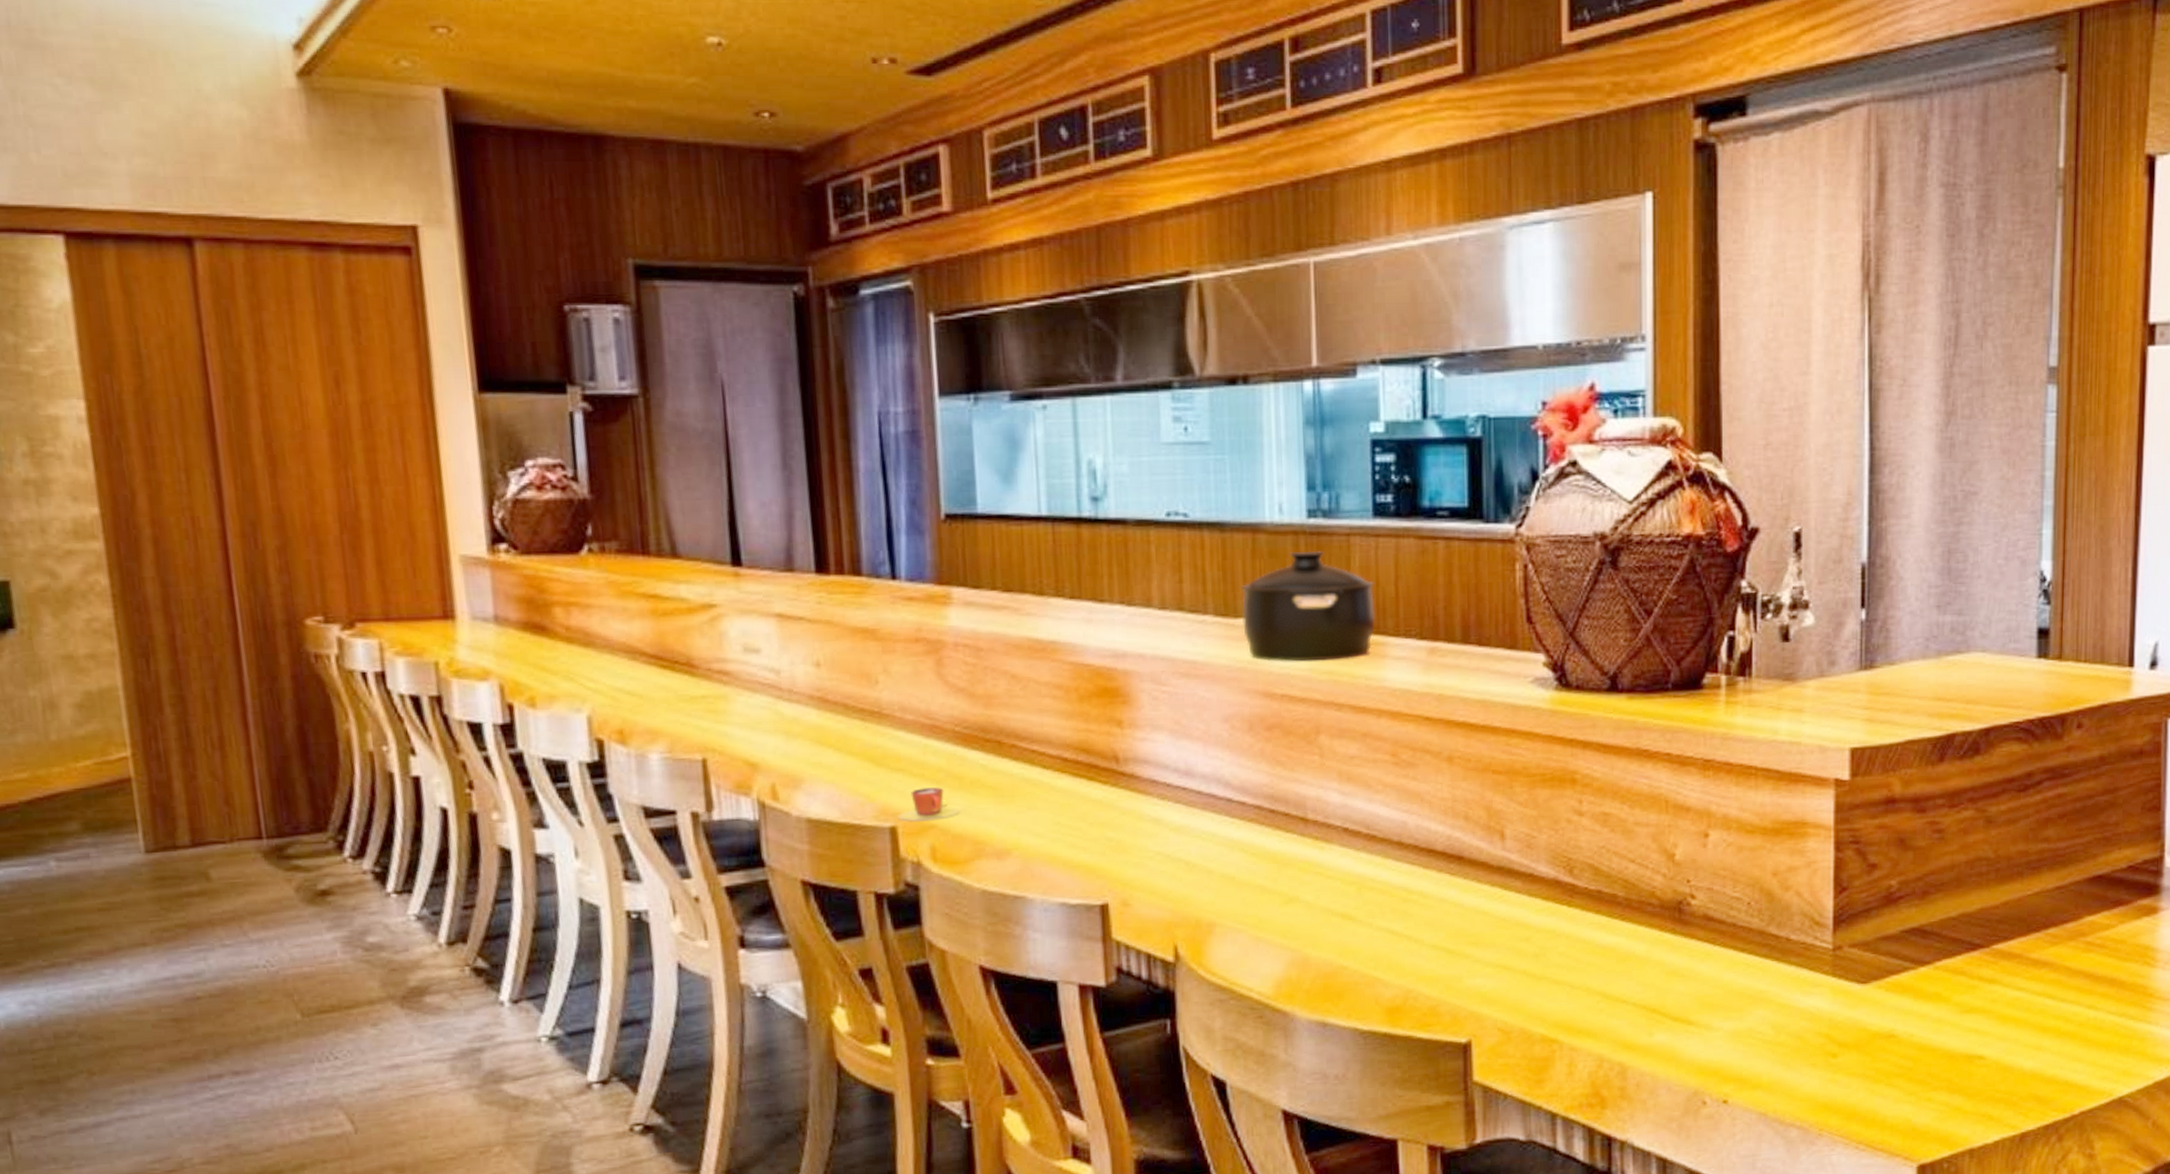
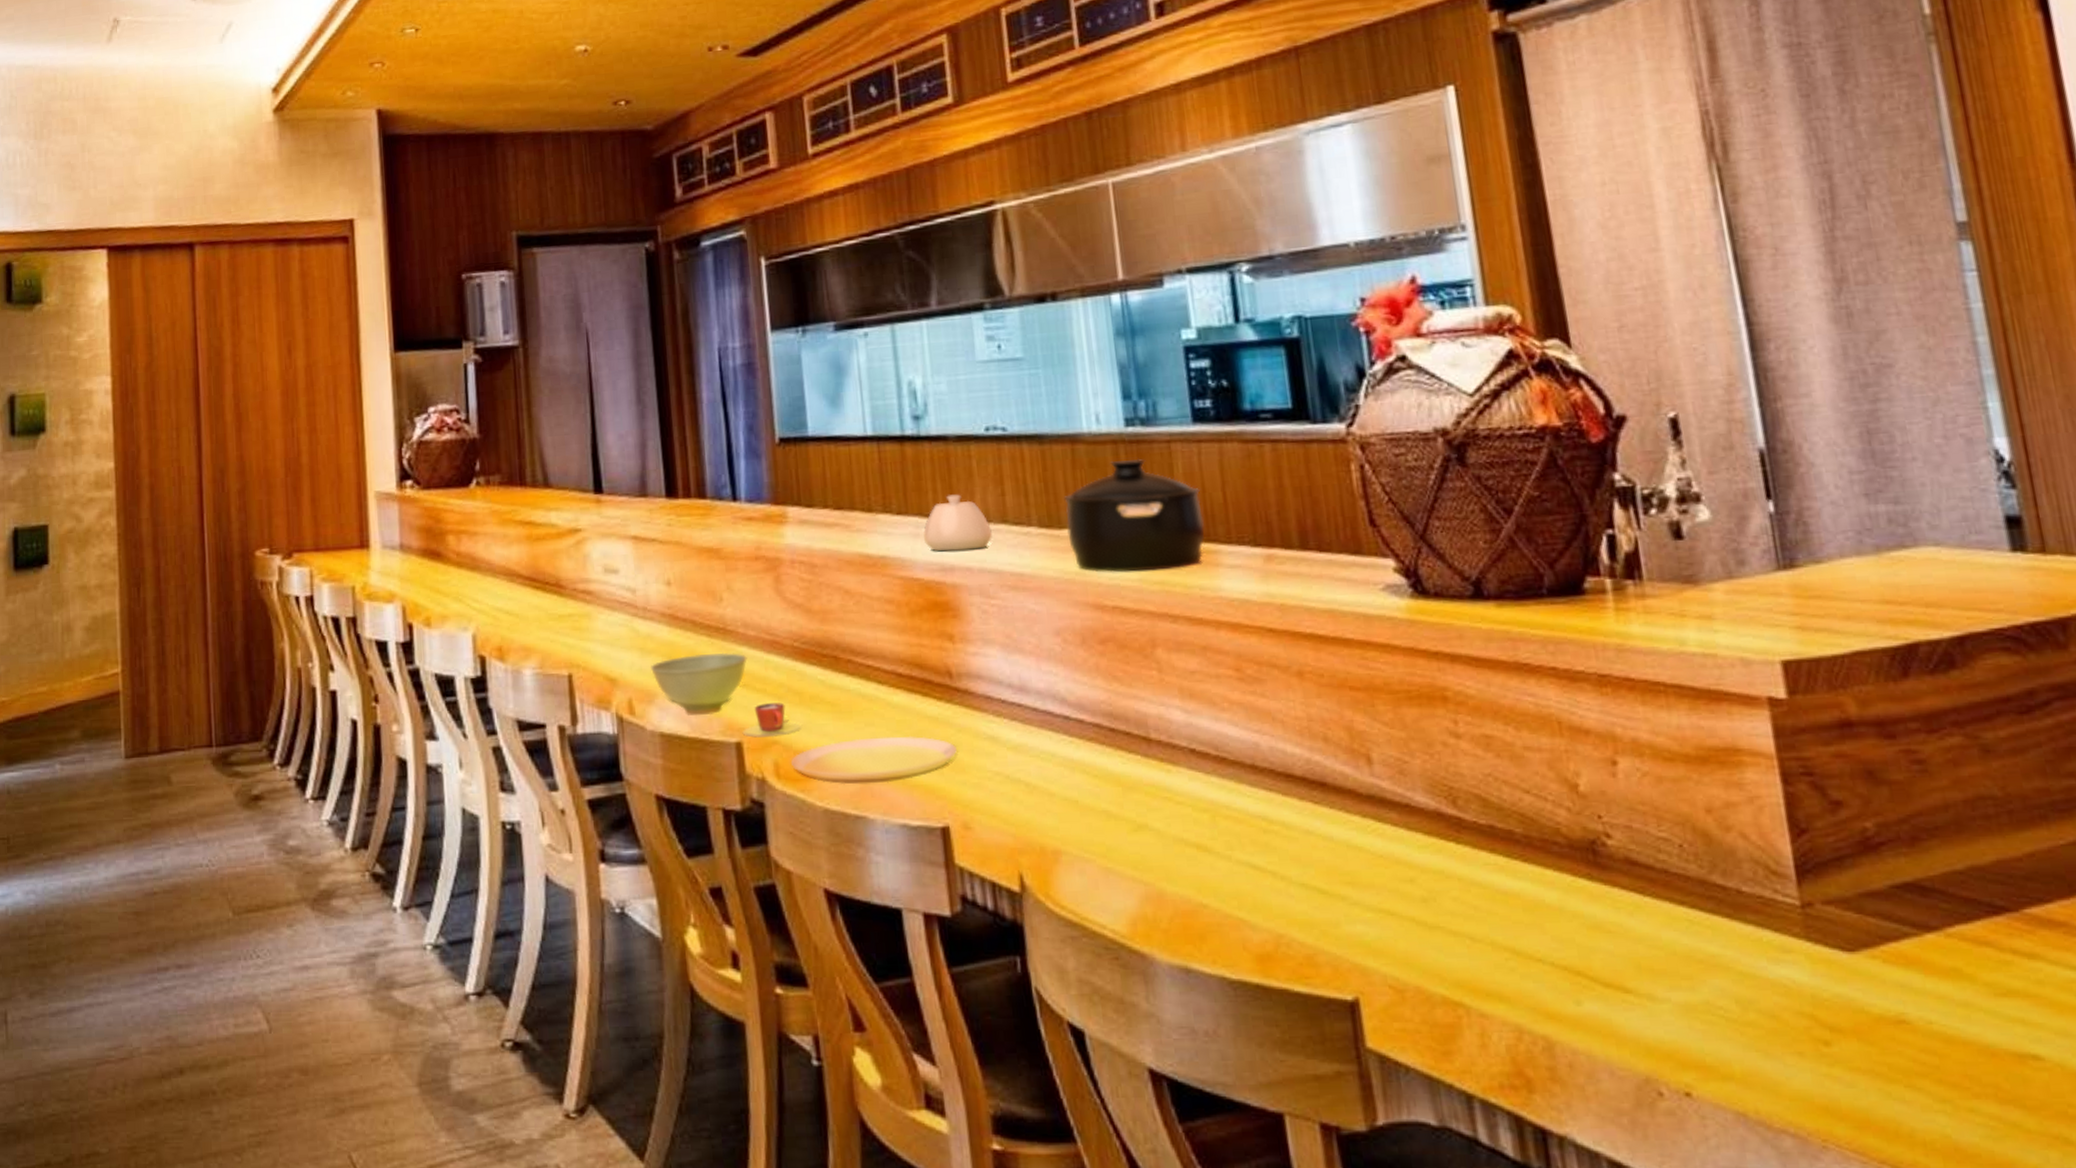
bowl: none [797,736,904,801] -> present [651,652,747,716]
plate: none [949,818,1119,867] -> present [791,735,957,785]
sugar bowl: none [1097,580,1167,638] -> present [923,494,992,552]

